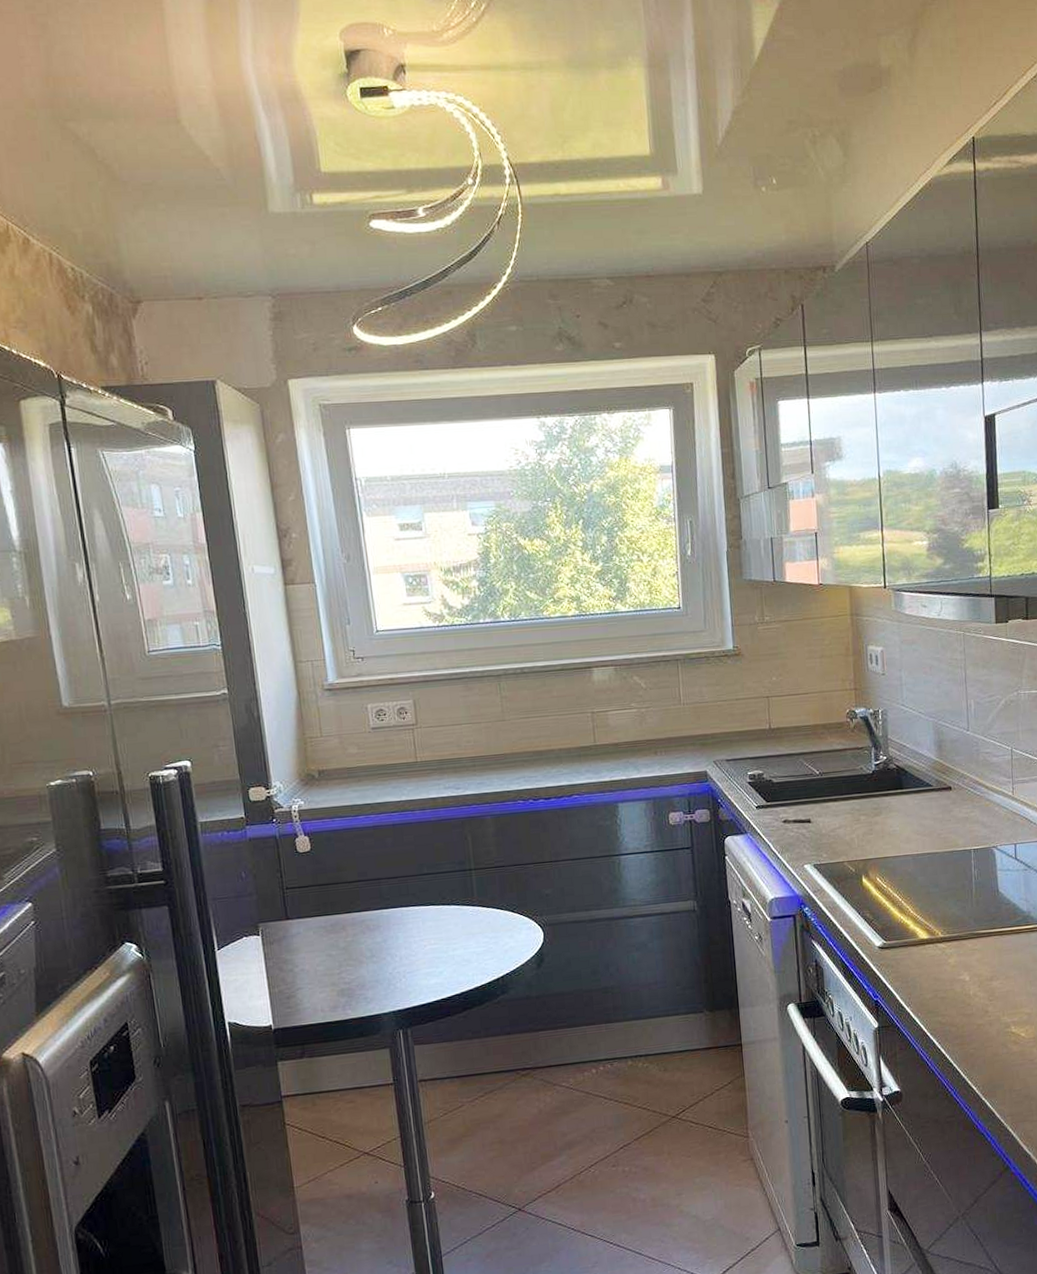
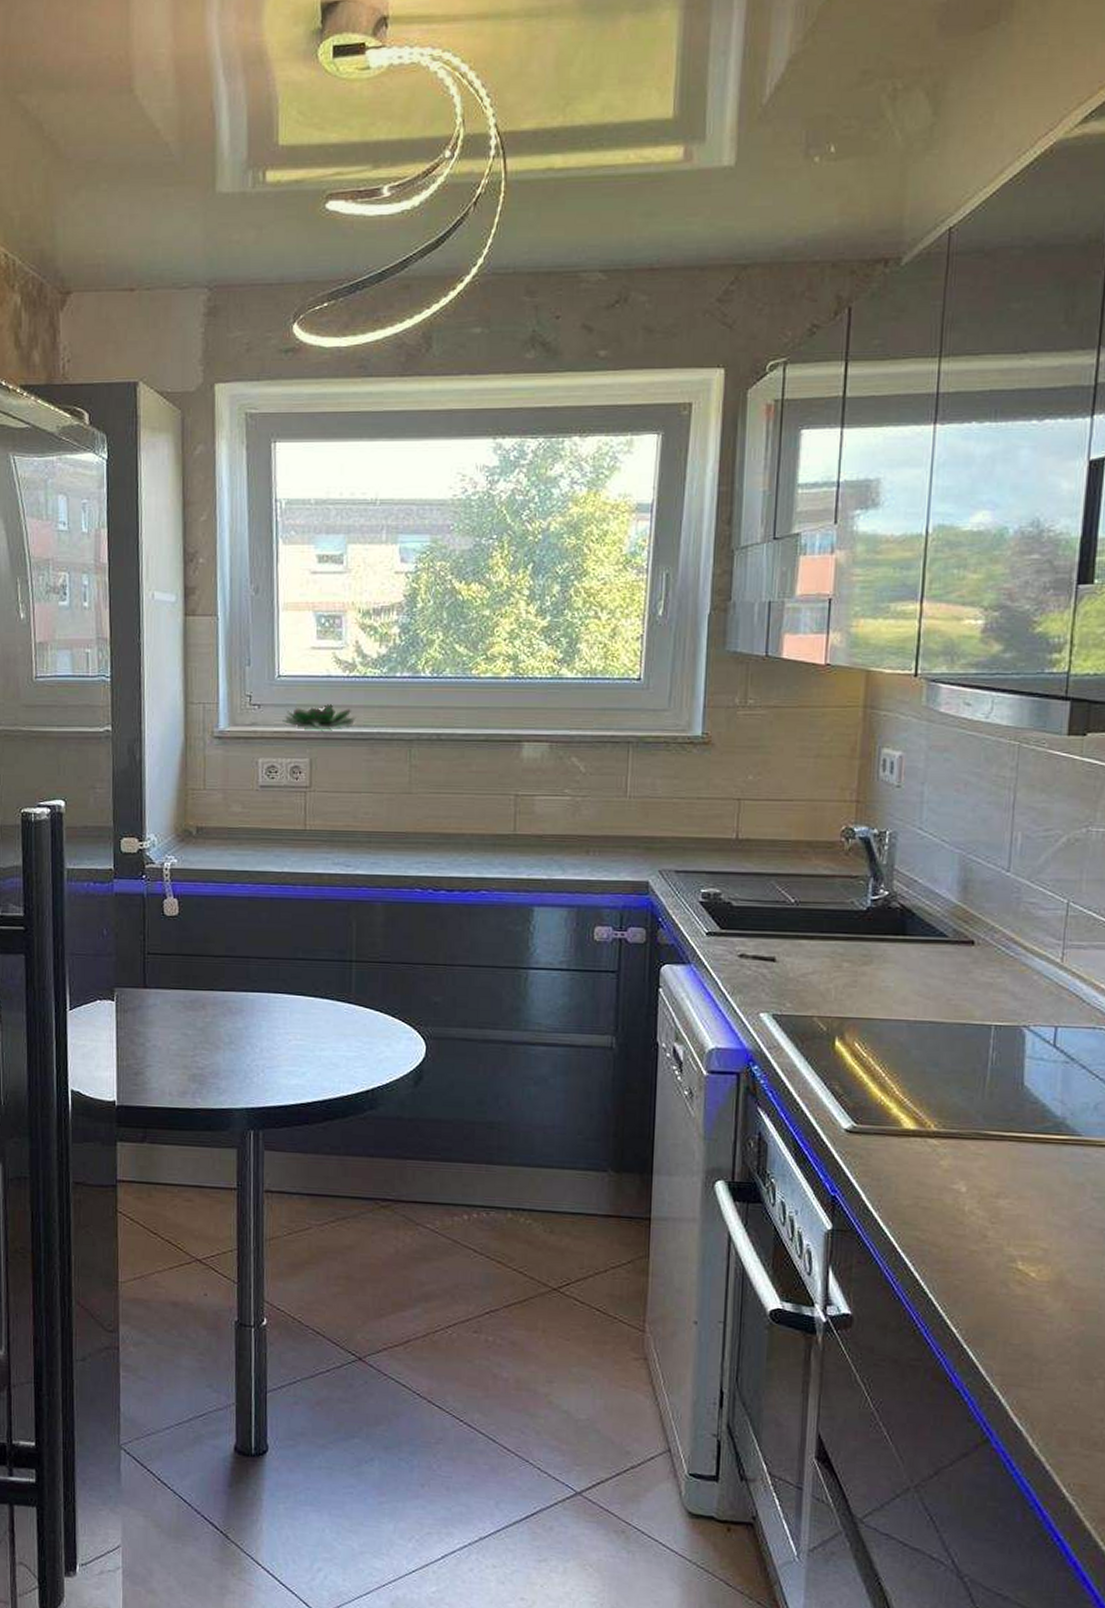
succulent plant: none [385,652,450,675] -> present [282,706,356,730]

